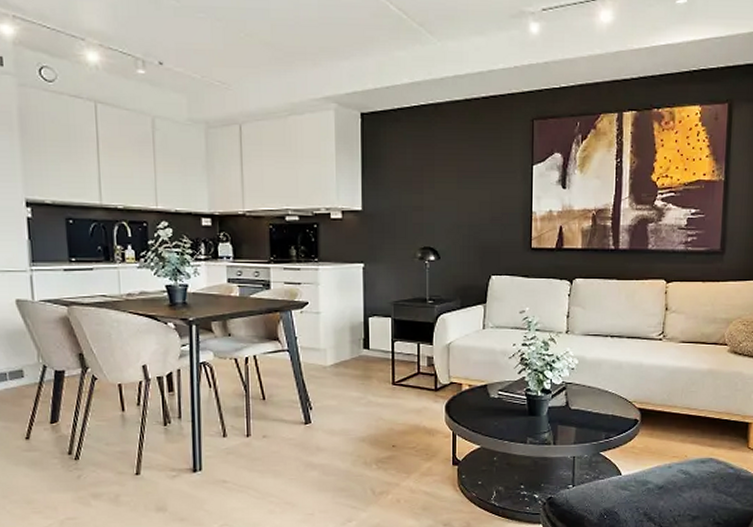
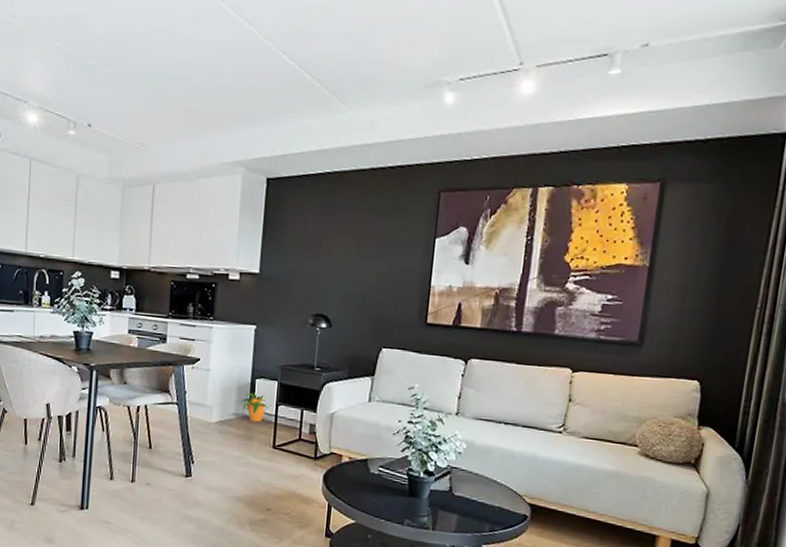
potted plant: none [355,331,387,360] -> present [241,392,272,422]

